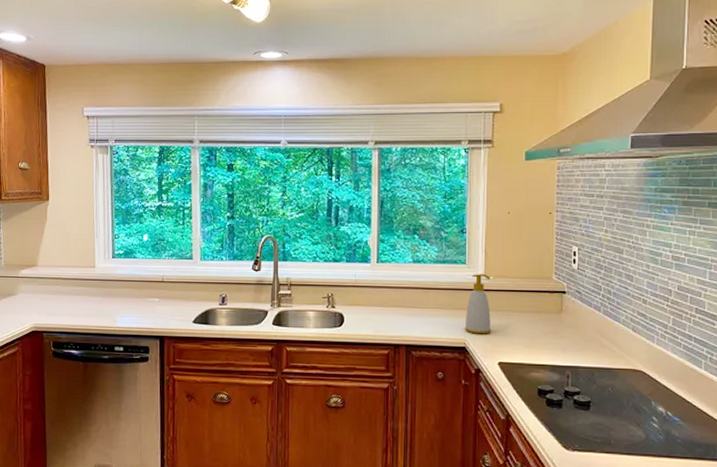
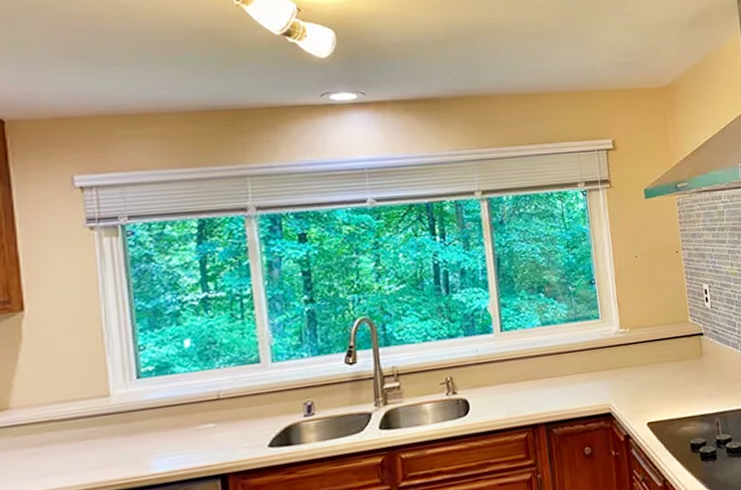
soap bottle: present [464,273,492,334] -> none [606,326,636,396]

